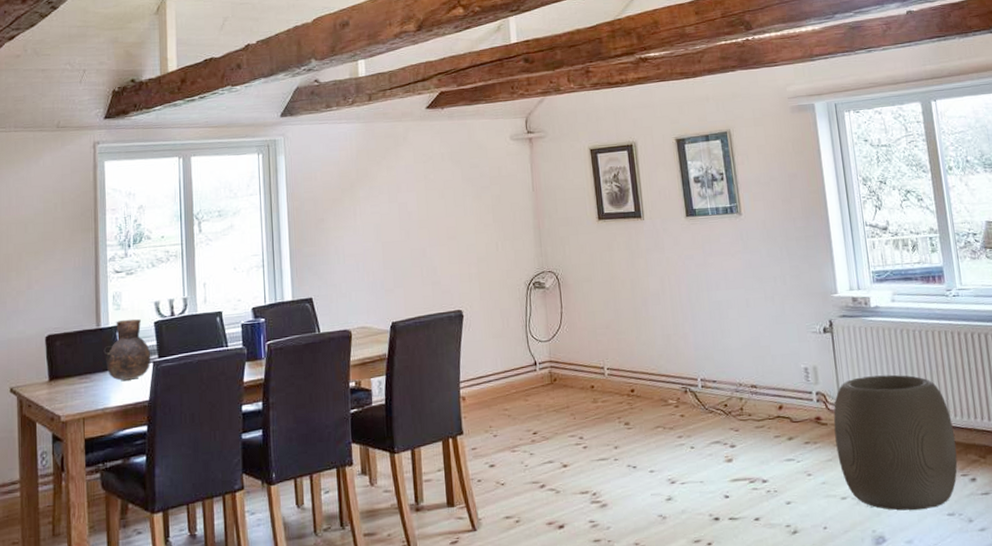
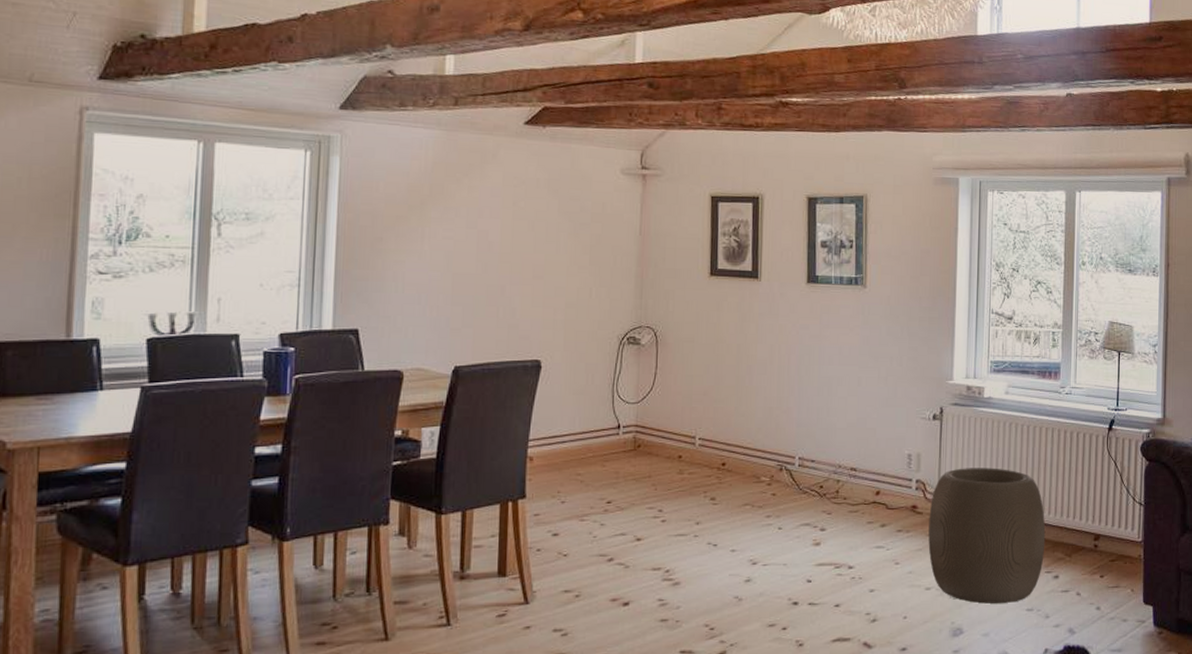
vase: present [103,318,151,381] -> none [73,332,139,406]

